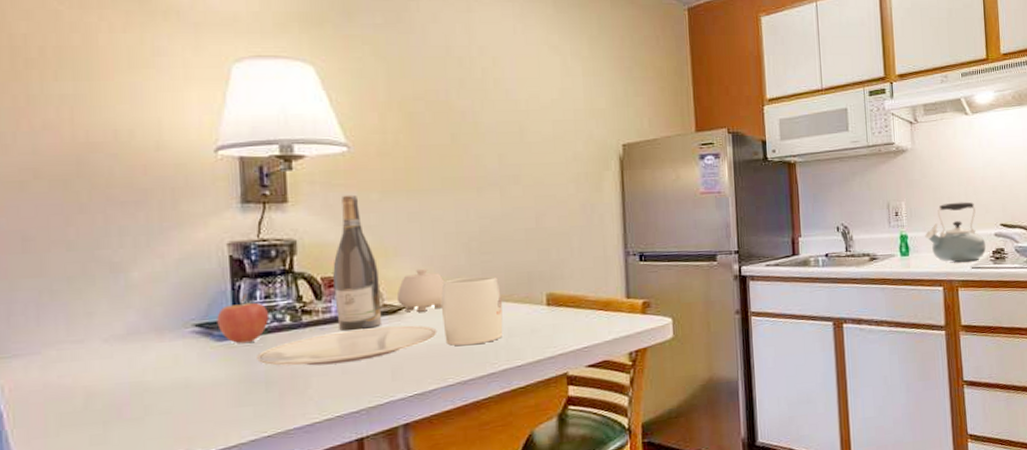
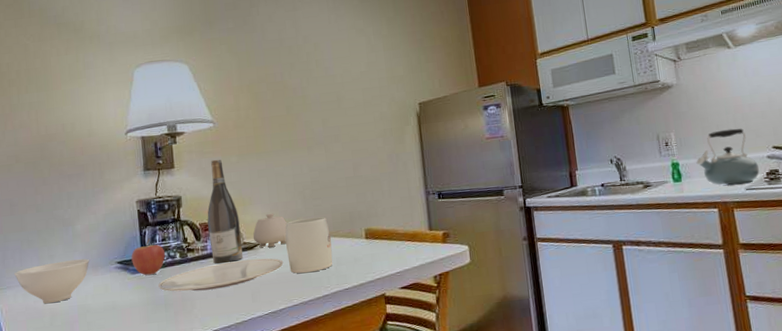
bowl: none [26,318,152,380] -> present [14,258,90,304]

